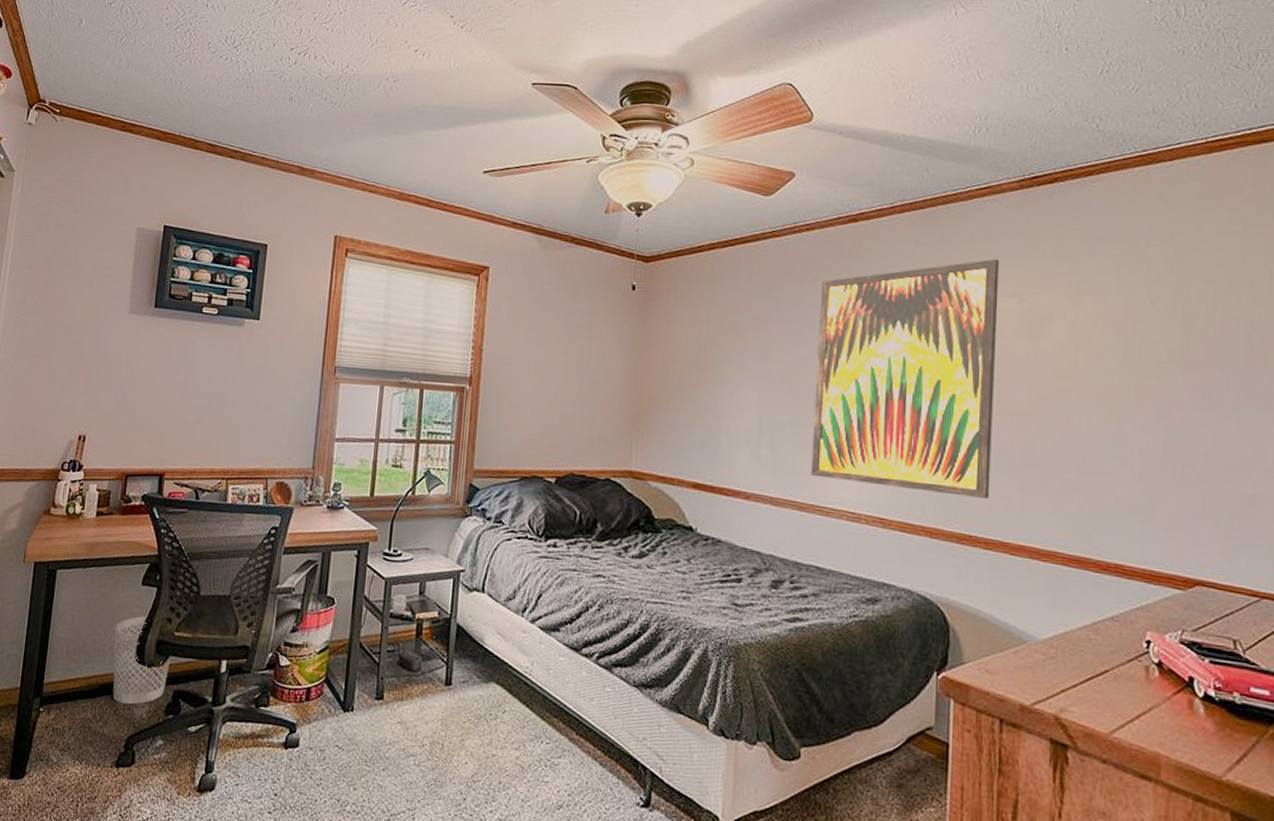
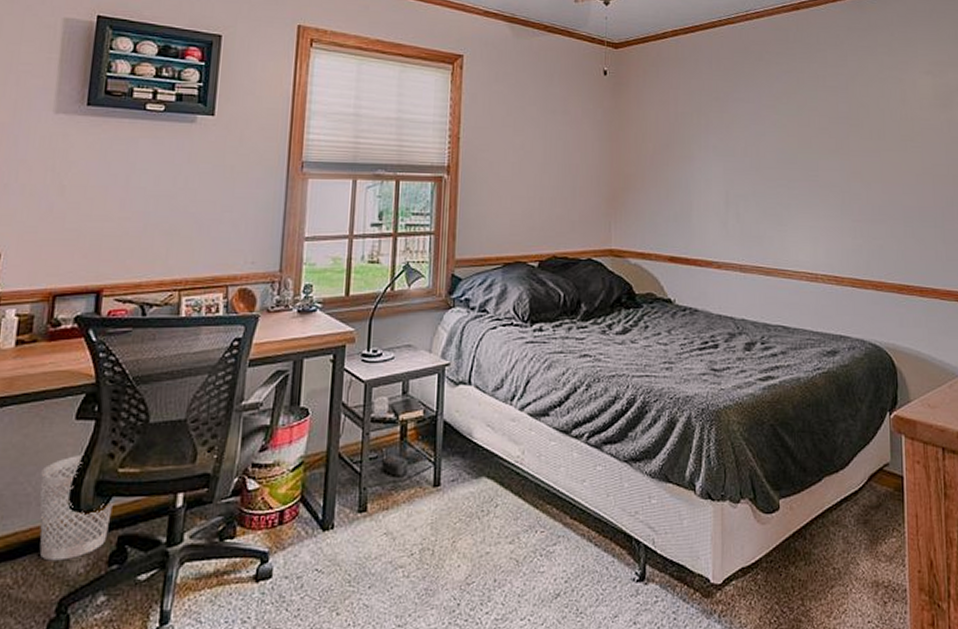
wall art: present [811,259,1000,498] -> none [772,41,921,251]

